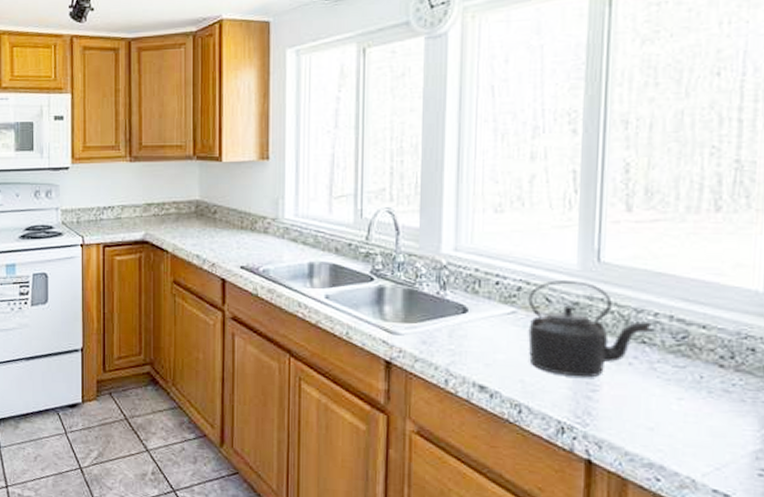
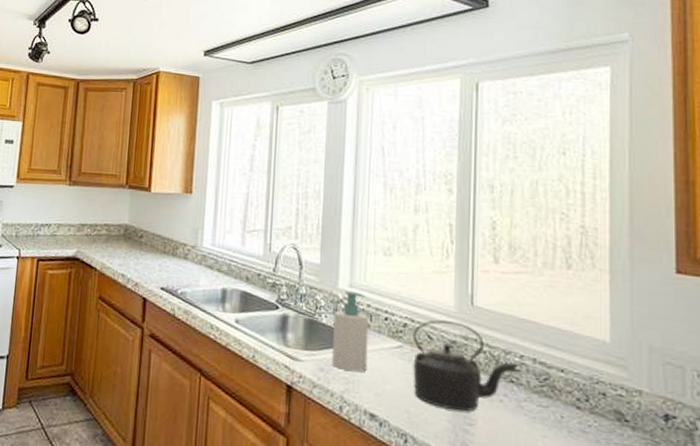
soap bottle: none [436,255,477,343] -> present [332,291,369,372]

